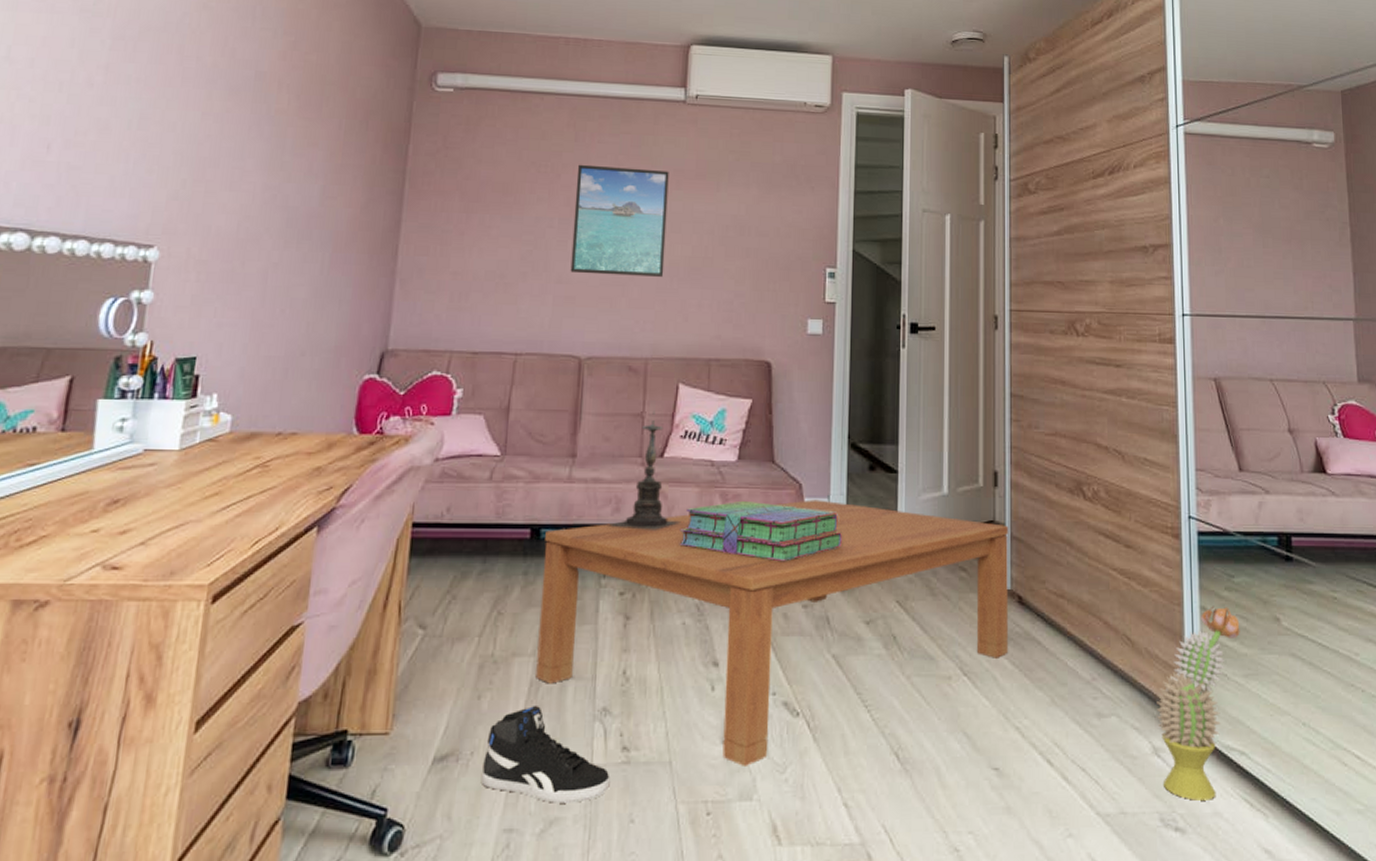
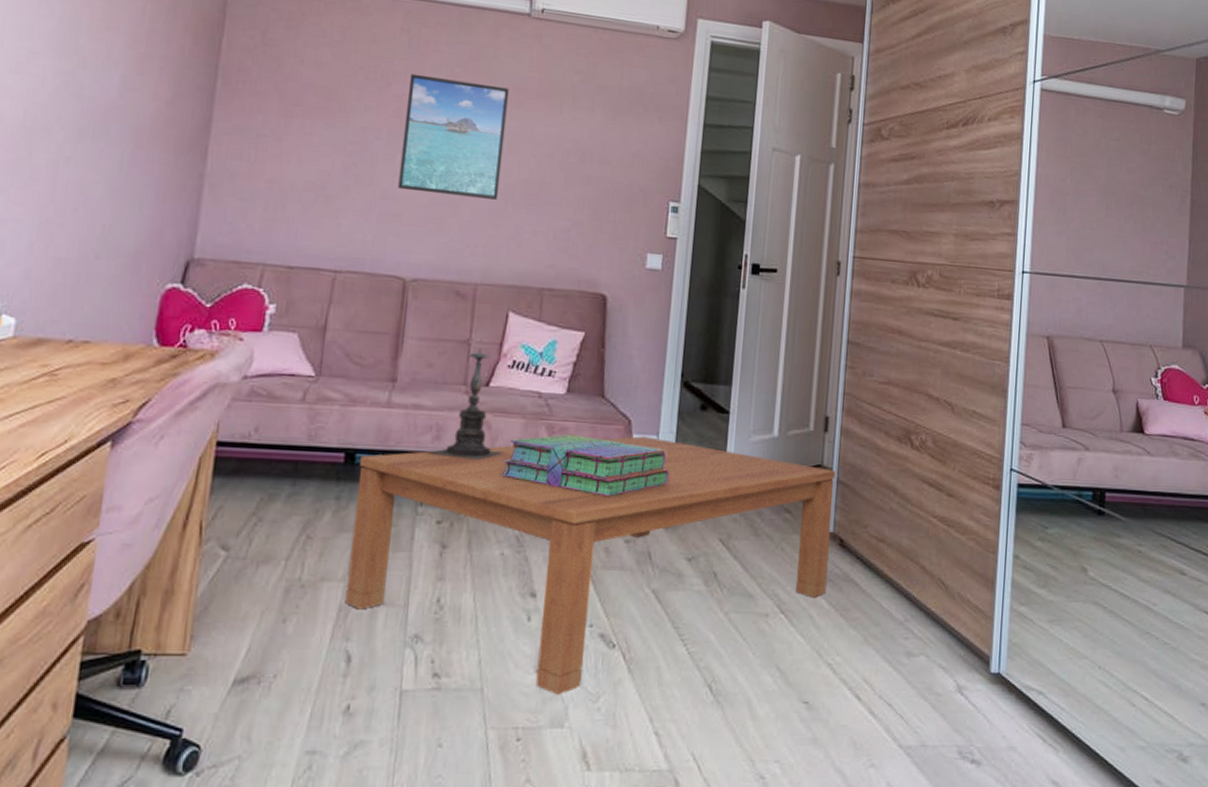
sneaker: present [480,706,610,803] -> none [283,631,419,727]
decorative plant: present [1157,606,1240,801] -> none [963,555,1049,735]

